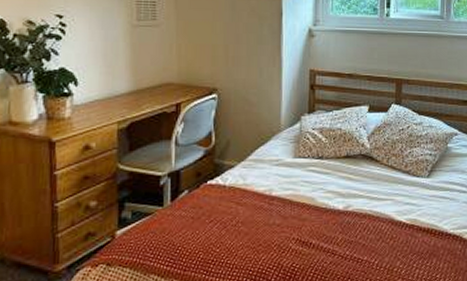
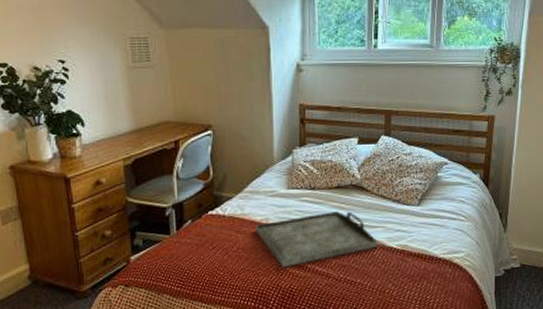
serving tray: none [257,182,387,243] -> present [255,211,378,267]

